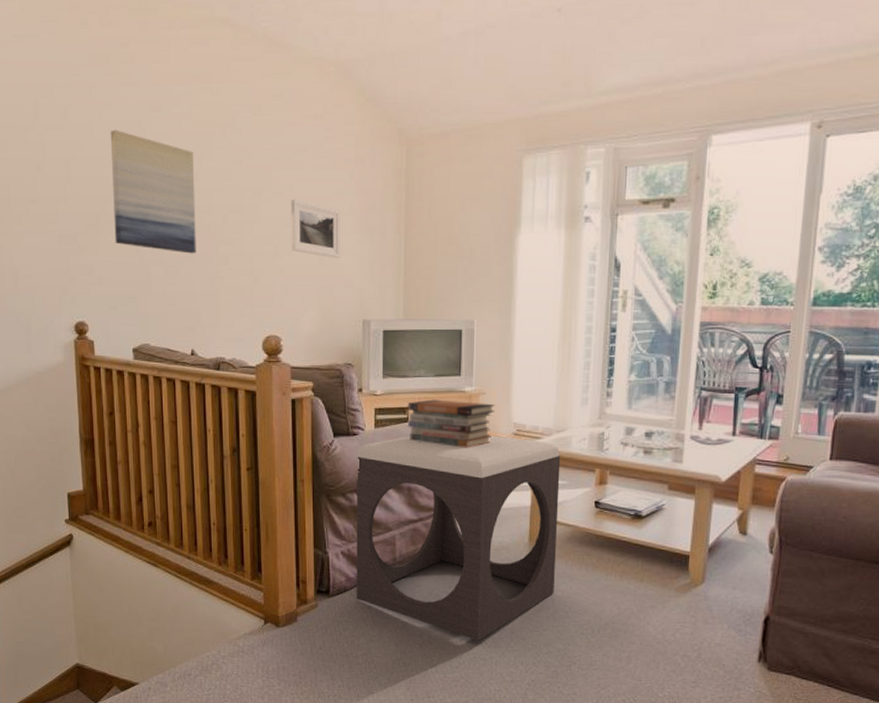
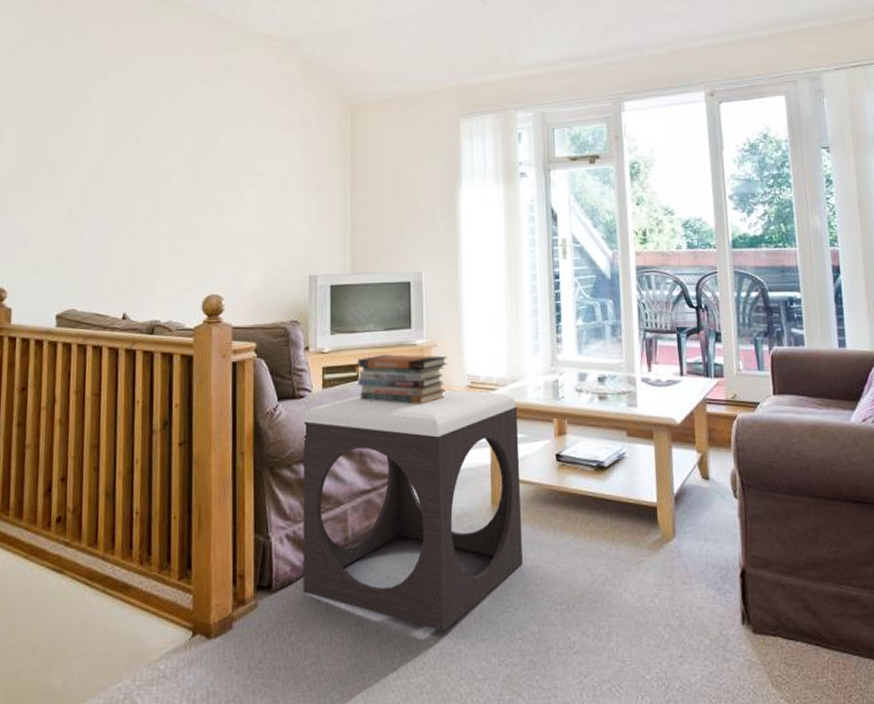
wall art: present [110,129,196,254] -> none [46,96,138,214]
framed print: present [290,199,340,258] -> none [235,160,286,215]

